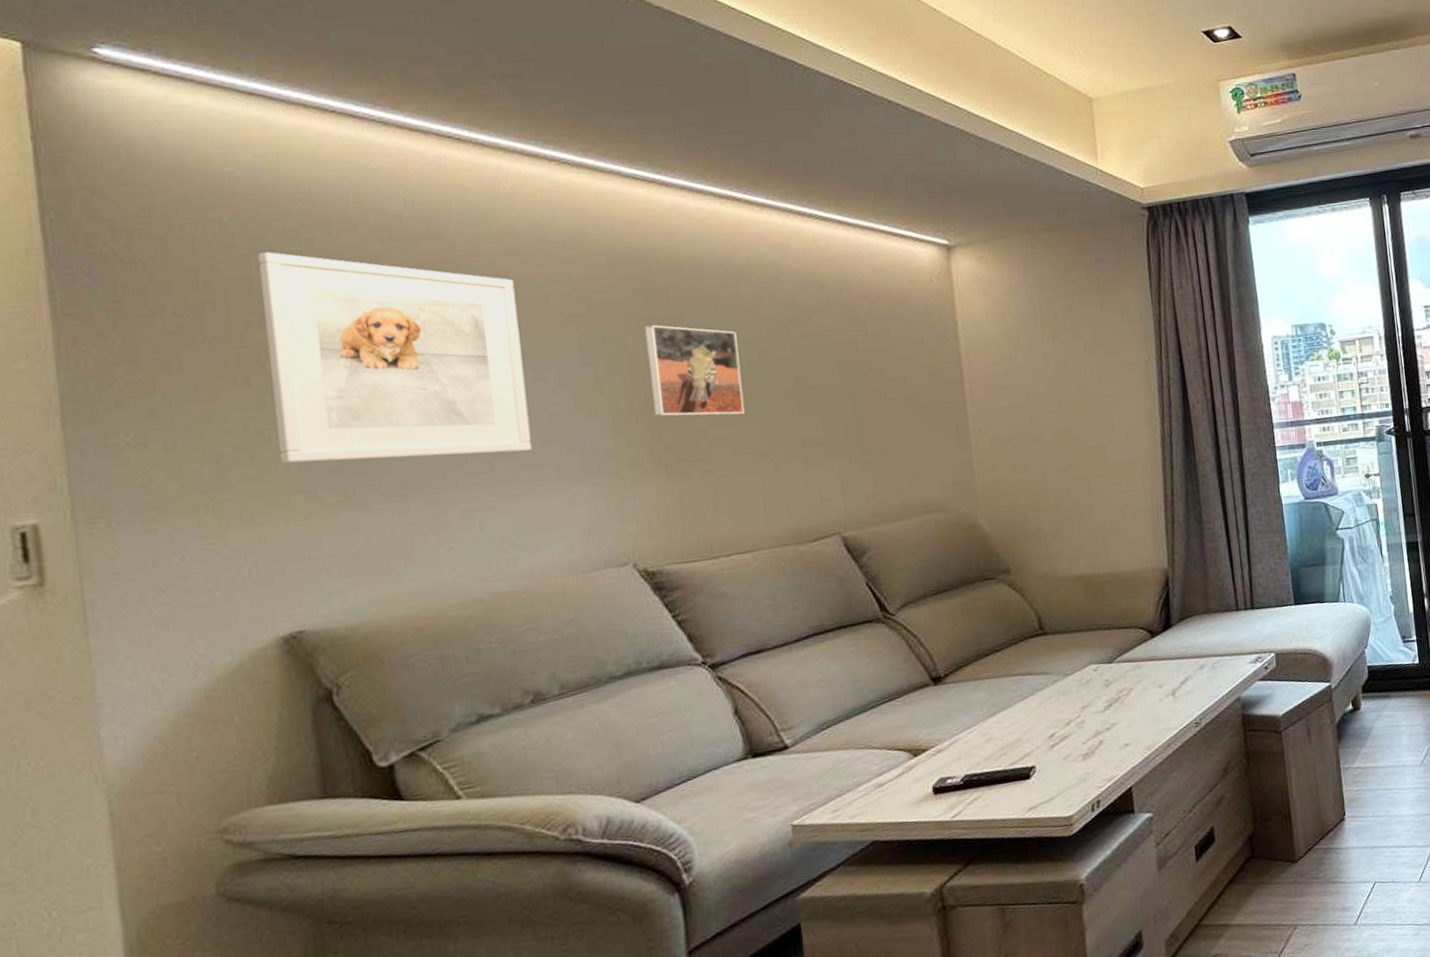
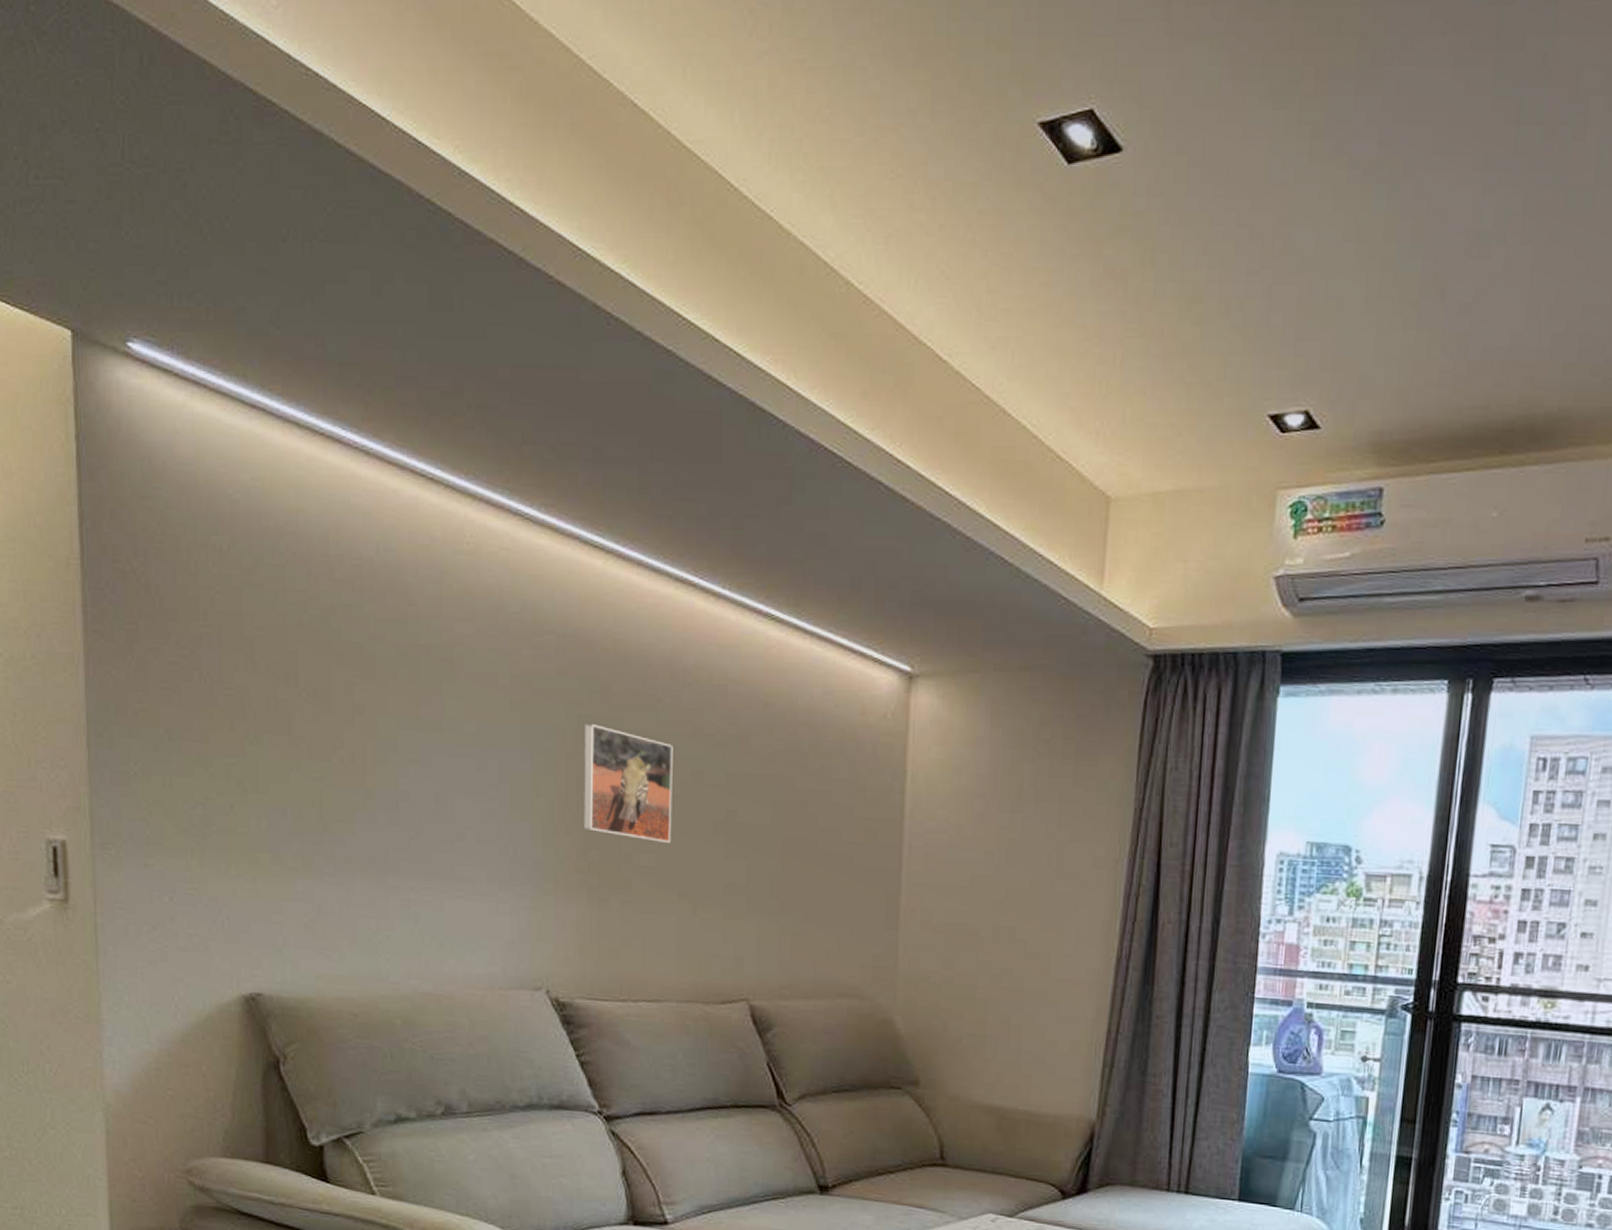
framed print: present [258,252,532,464] -> none [249,587,468,847]

